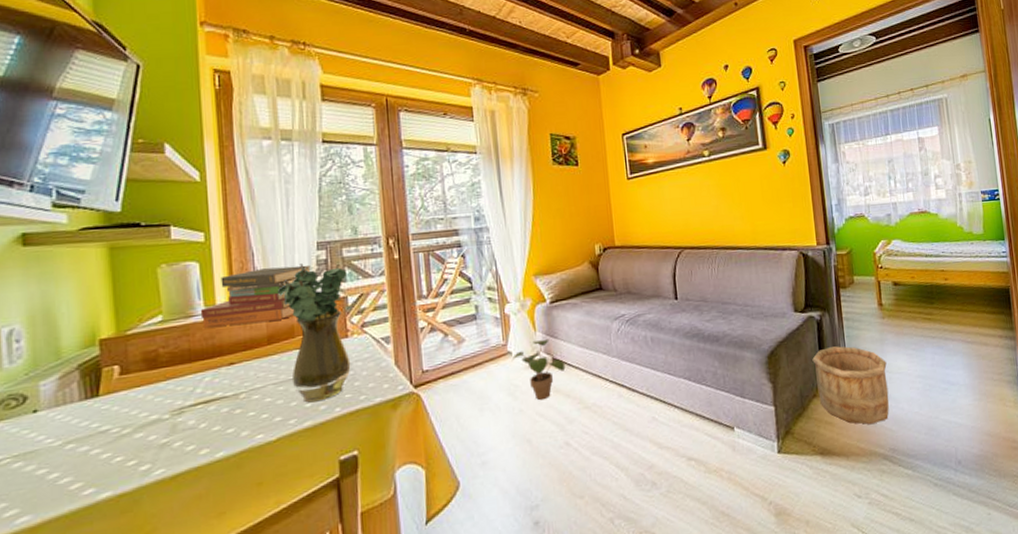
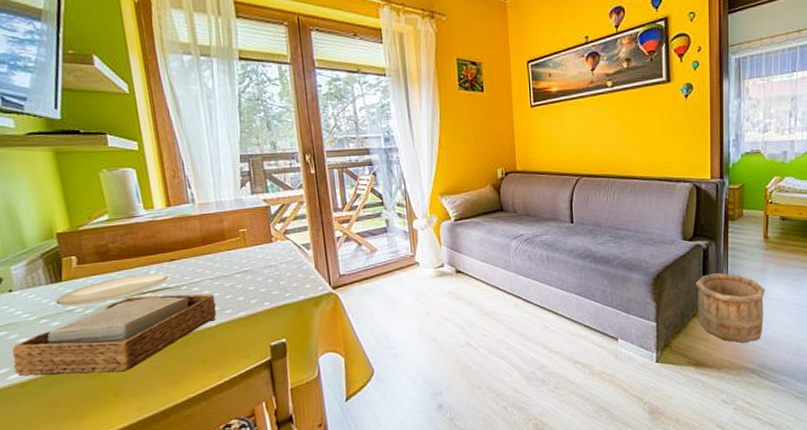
napkin holder: none [25,401,279,519] -> present [12,294,217,377]
plate: none [87,379,225,428] -> present [54,273,169,307]
books: present [200,265,311,328] -> none [140,176,236,227]
vase: present [276,263,351,403] -> none [206,174,277,297]
potted plant: present [511,339,566,400] -> none [419,253,468,305]

